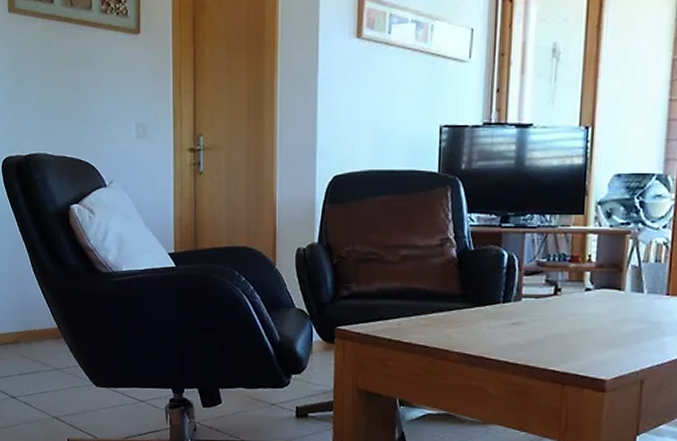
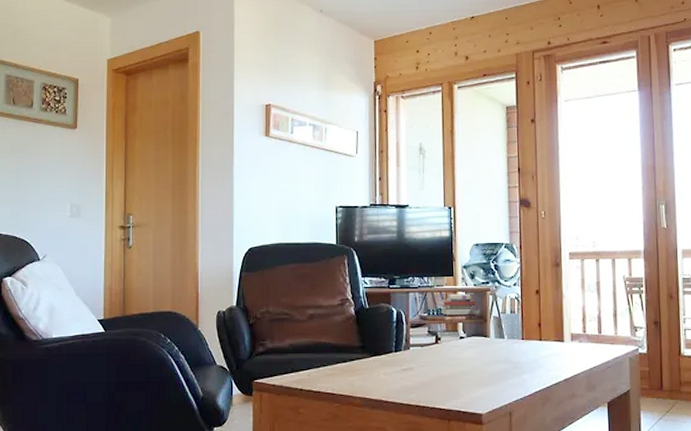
books: none [562,236,615,265] -> present [438,293,480,317]

